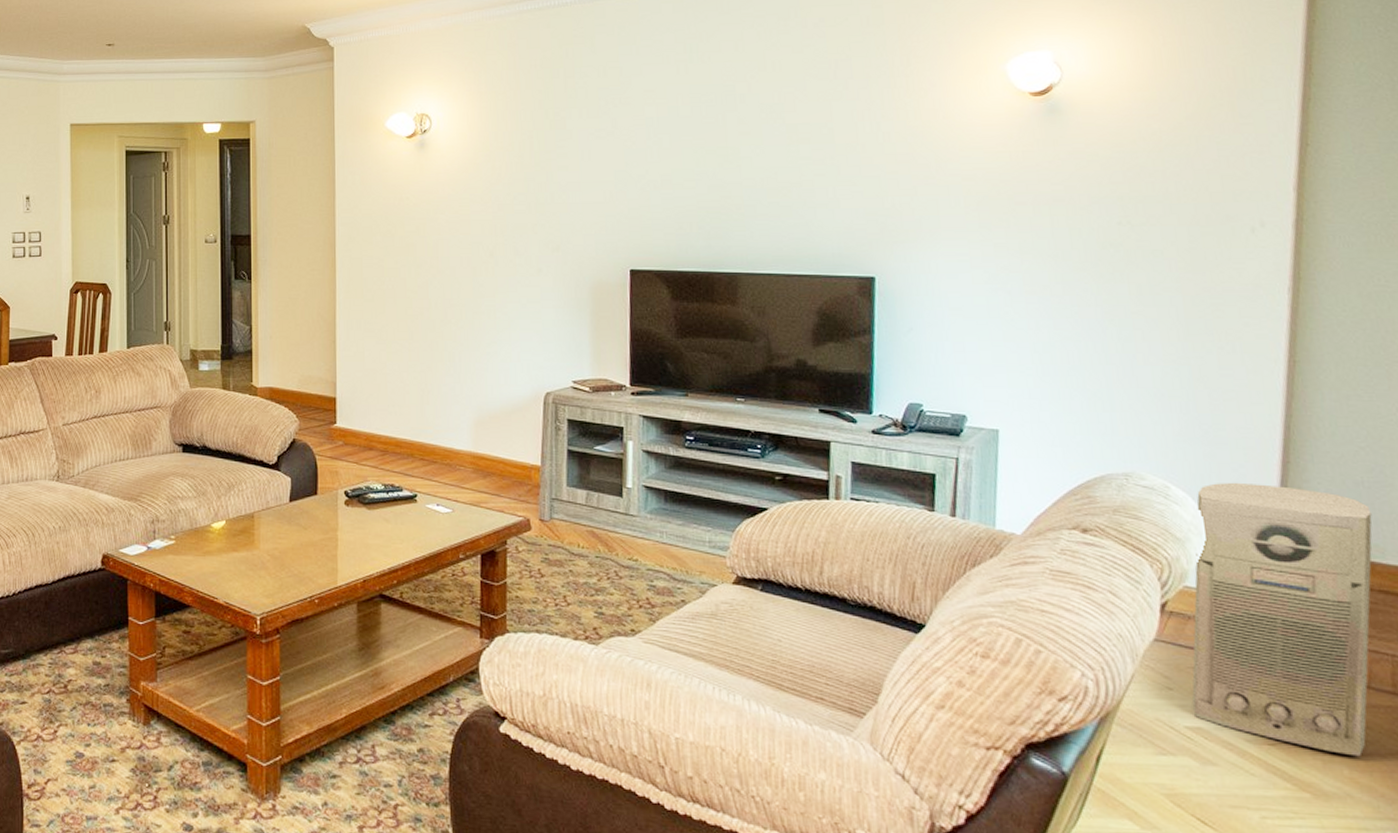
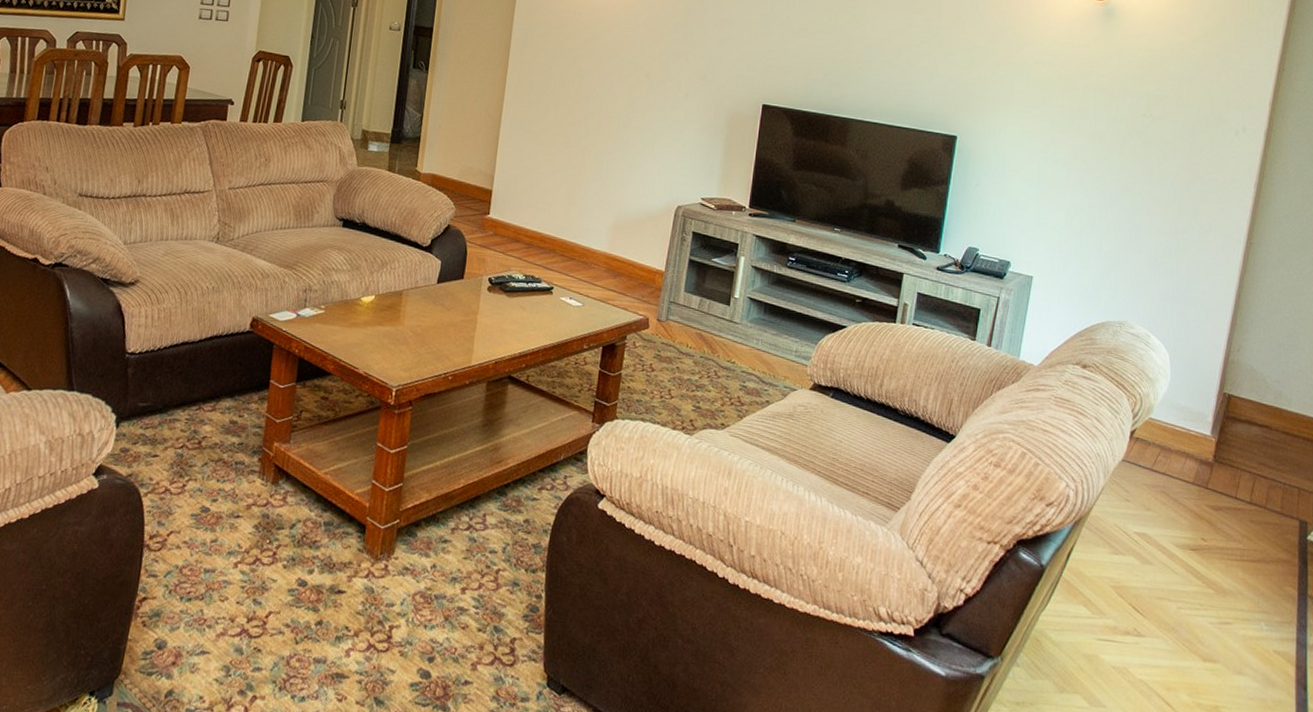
air purifier: present [1191,482,1372,757] -> none [1141,336,1286,563]

